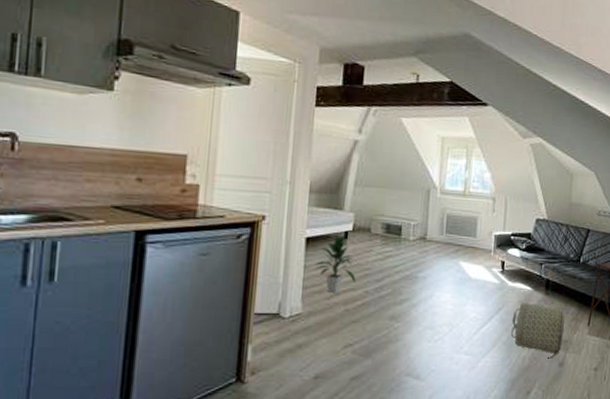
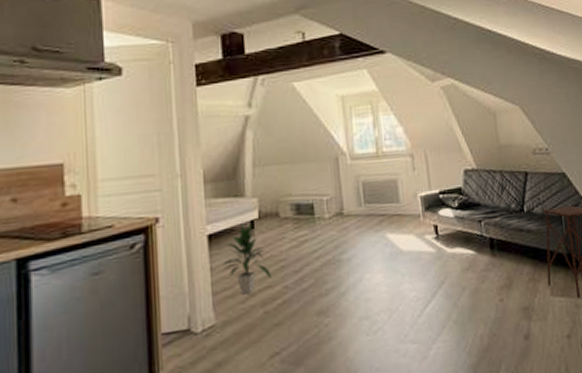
basket: present [510,300,565,357] -> none [458,261,523,331]

